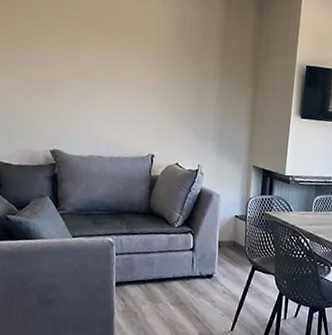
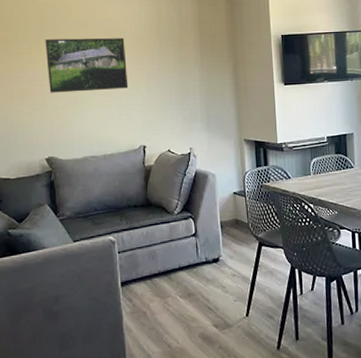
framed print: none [58,23,144,93] -> present [45,38,129,93]

